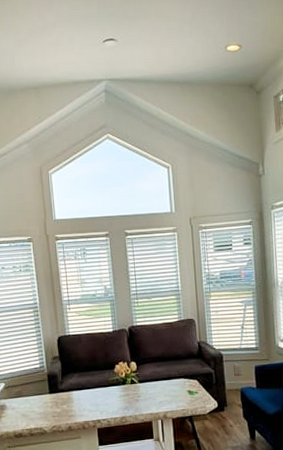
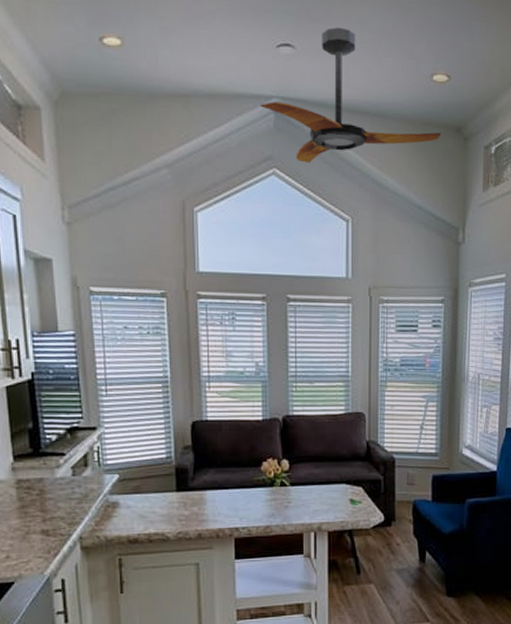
ceiling fan: none [93,21,238,127] -> present [260,27,442,163]

